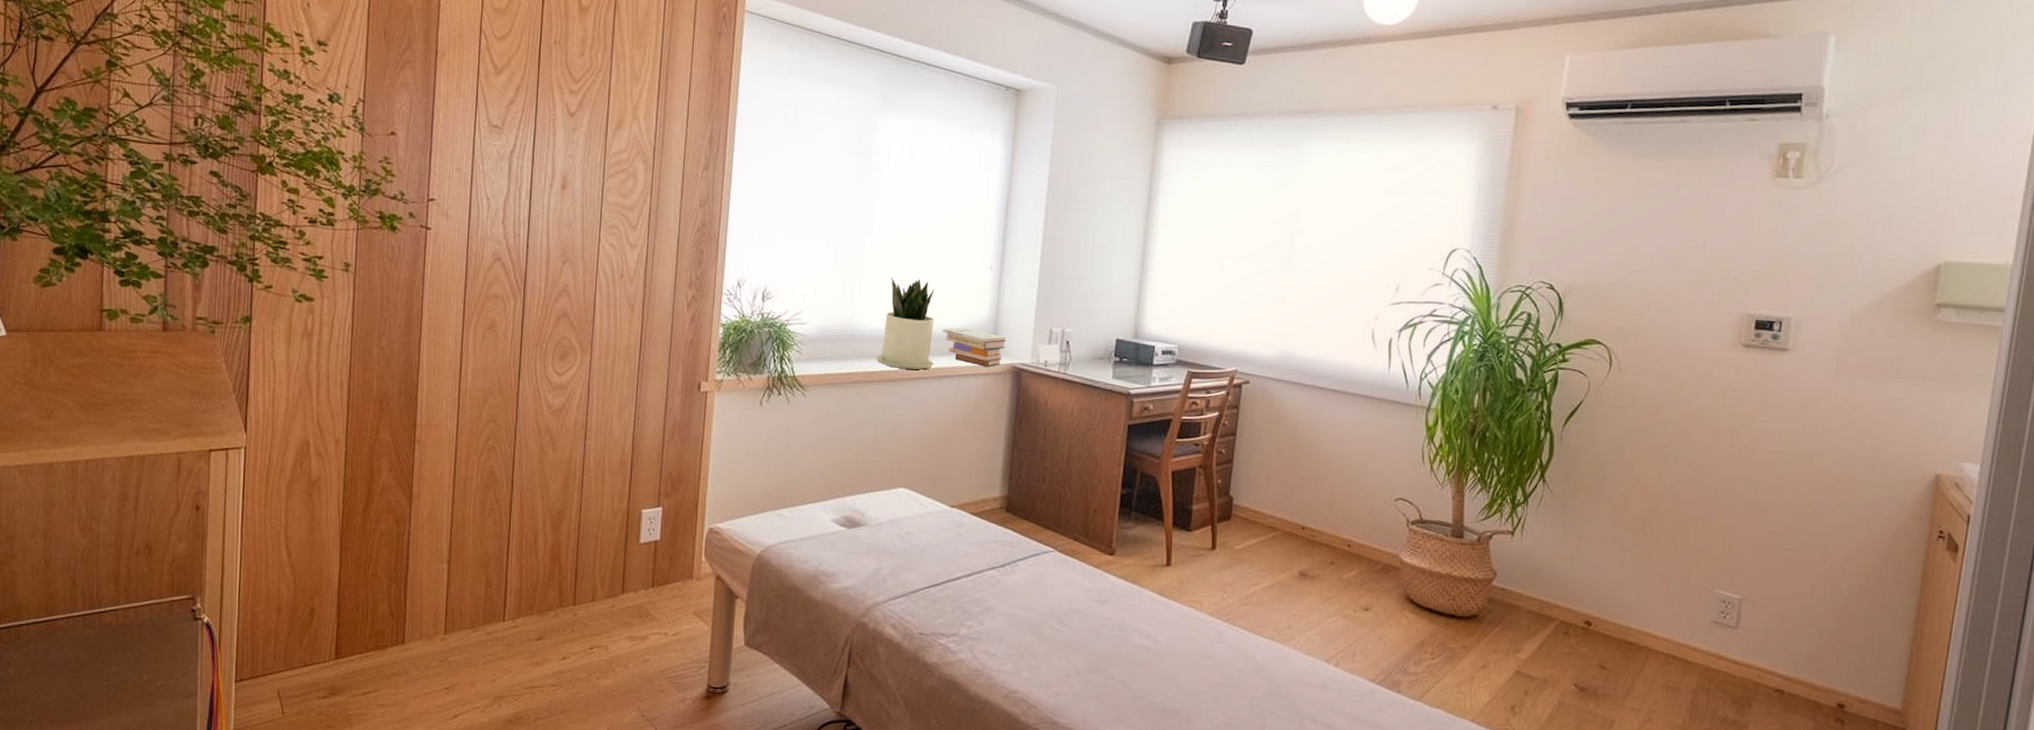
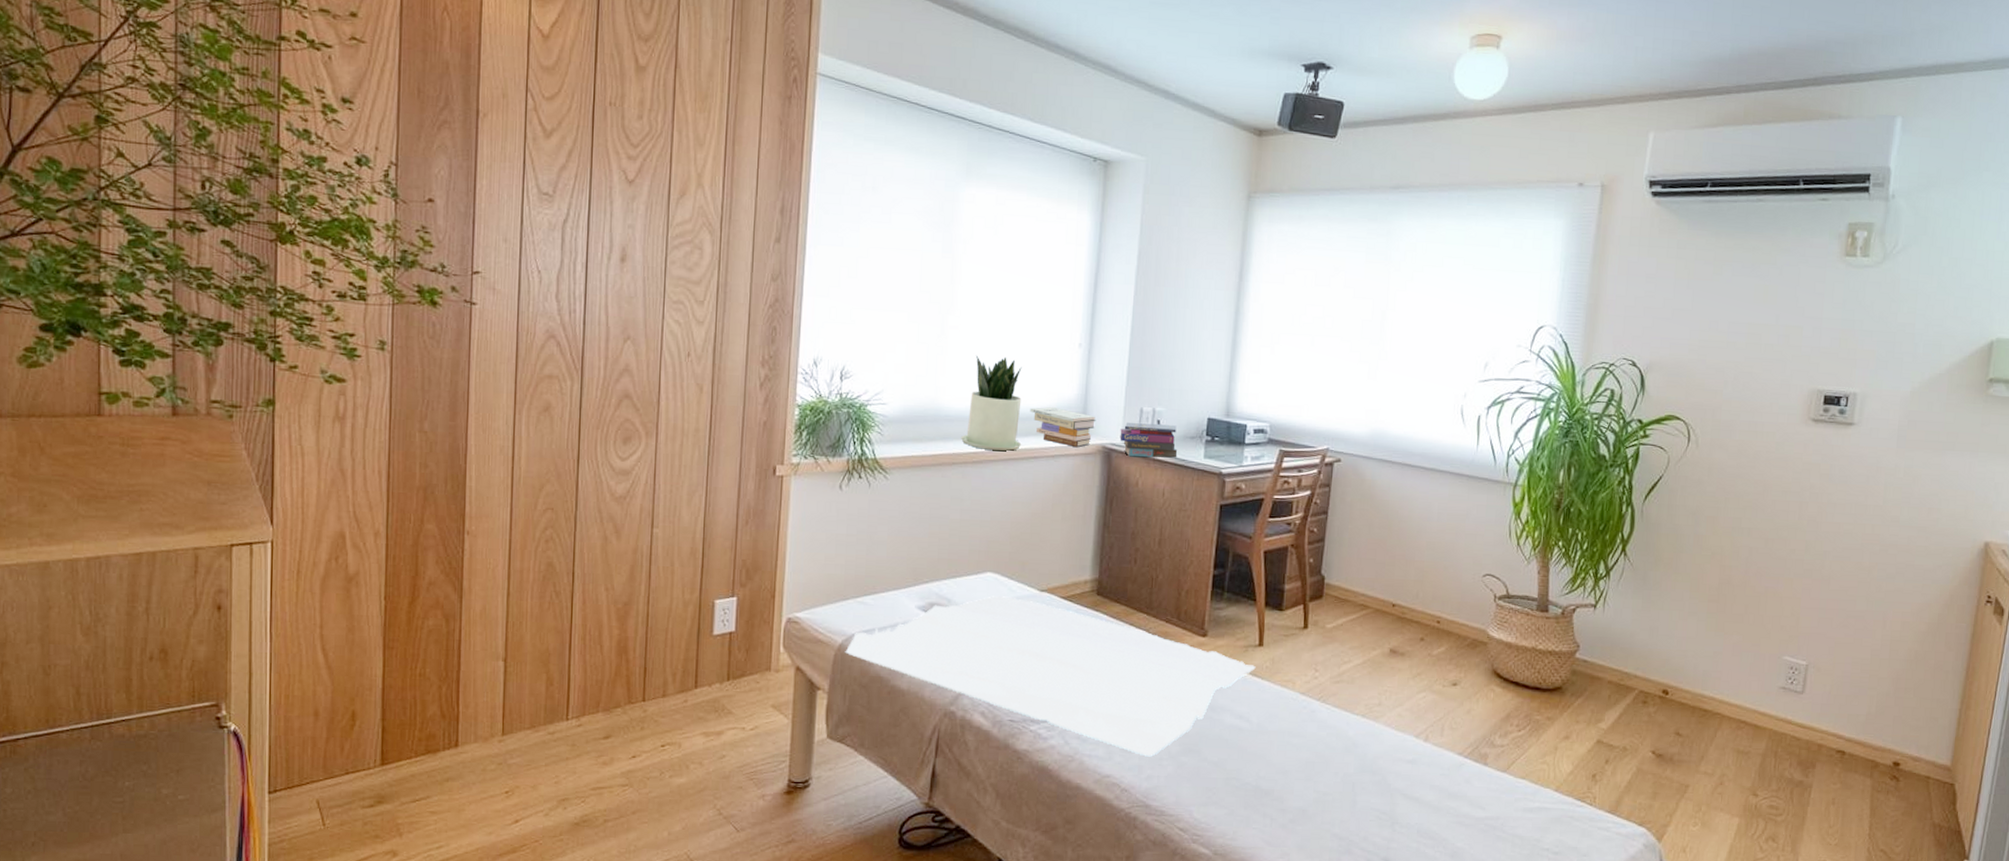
towel: none [763,511,1163,674] -> present [845,596,1256,757]
books: none [1029,342,1086,378] -> present [1120,421,1178,458]

